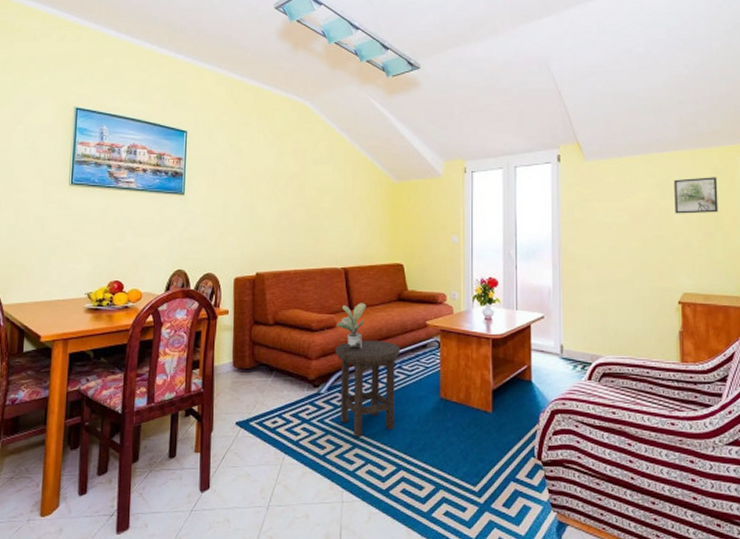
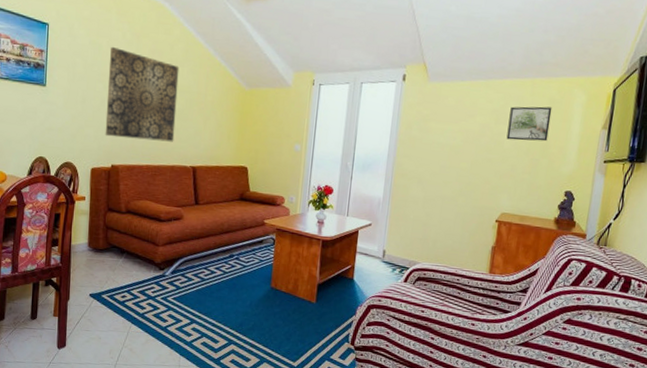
wall art: none [248,149,324,243] -> present [105,46,180,142]
stool: present [335,341,400,437] -> none [180,233,238,315]
potted plant: present [337,303,367,349] -> none [183,199,211,240]

